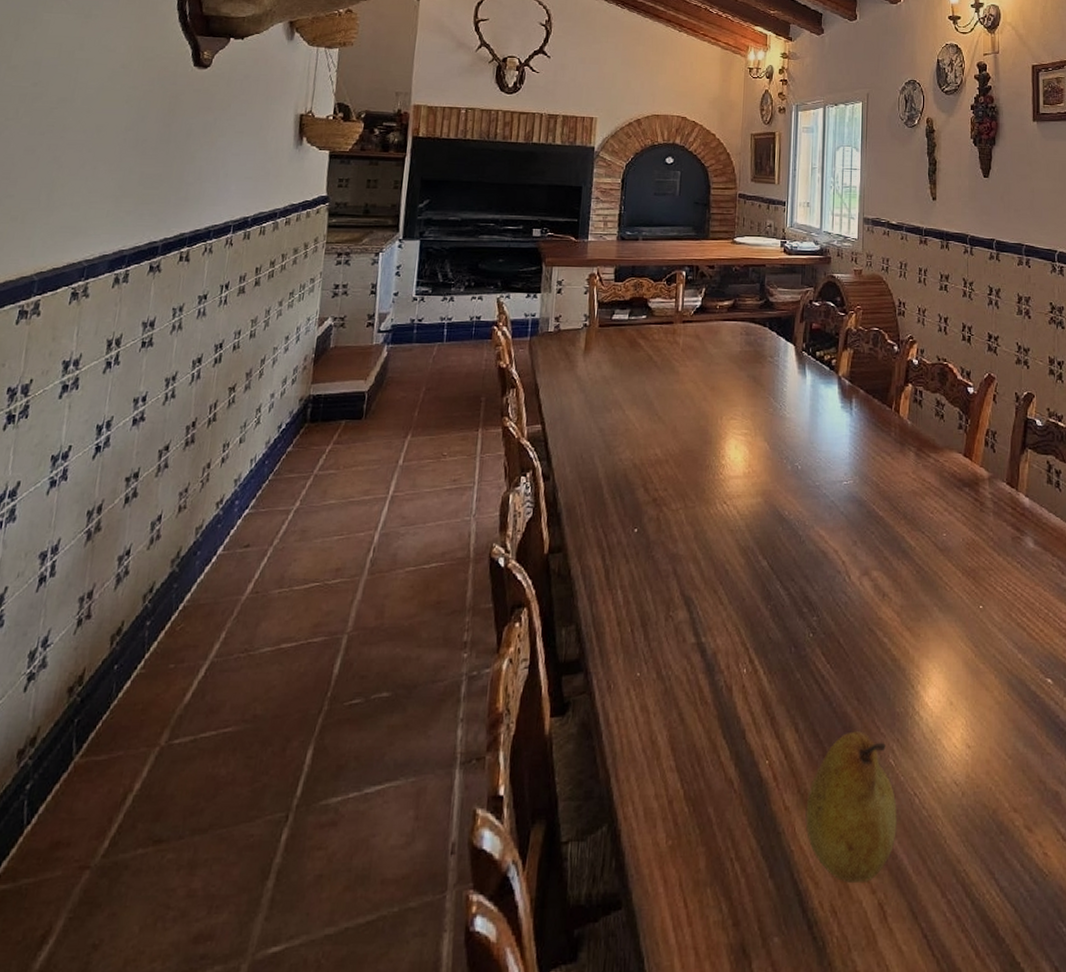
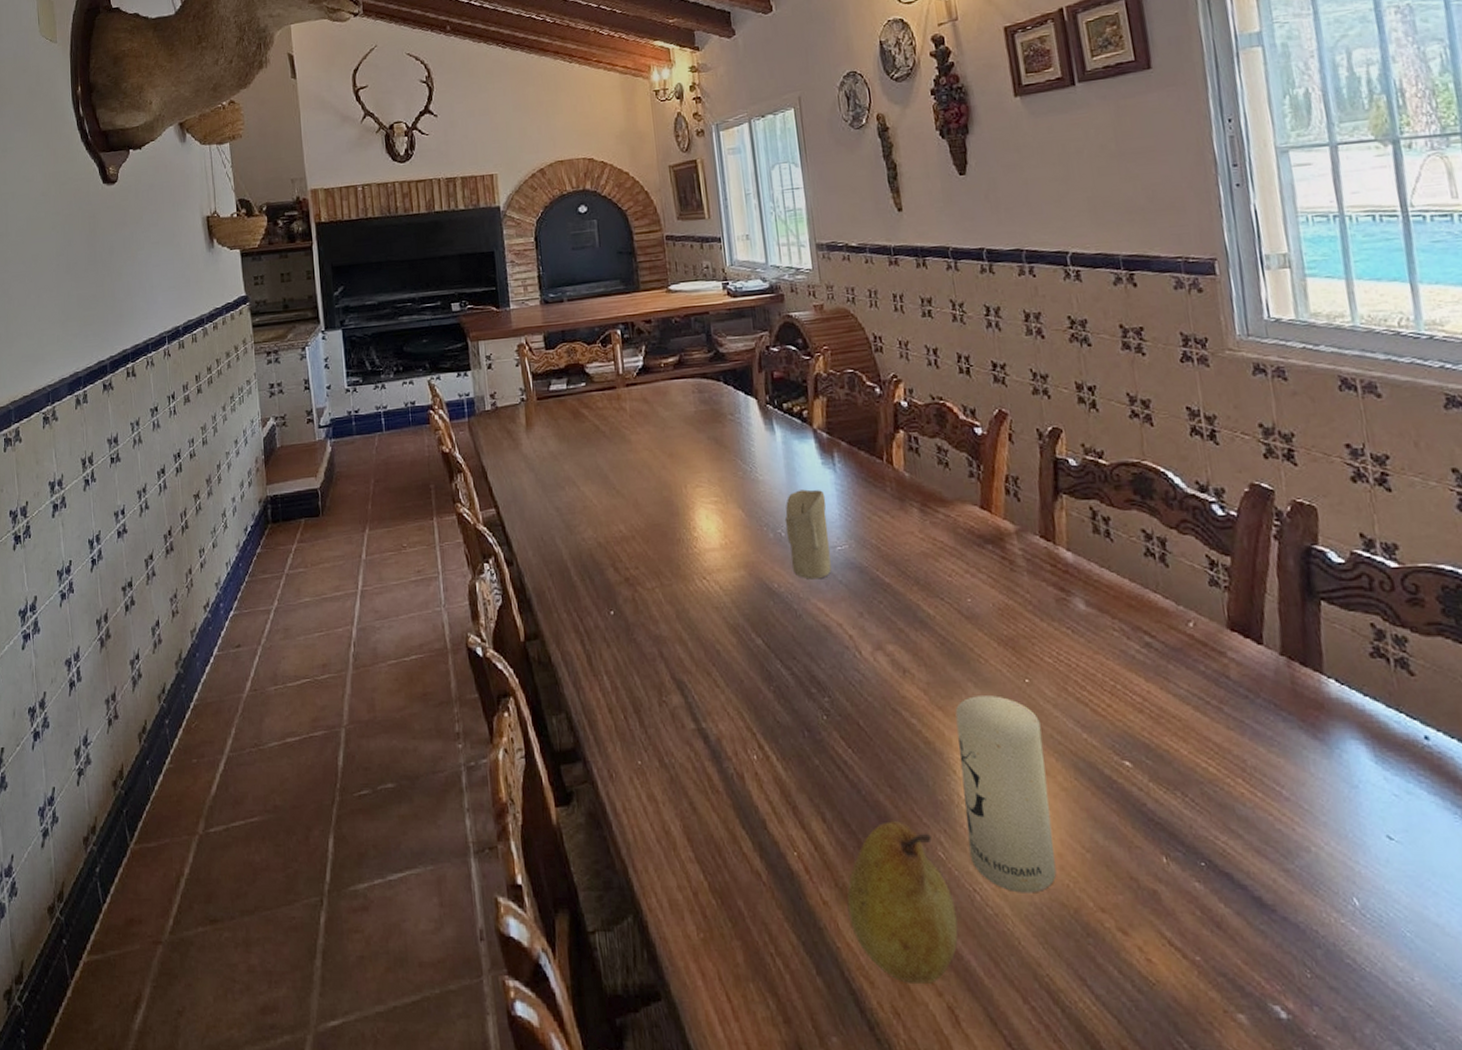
candle: none [802,429,840,509] -> present [784,489,832,580]
candle: none [915,619,987,796] -> present [955,695,1057,893]

